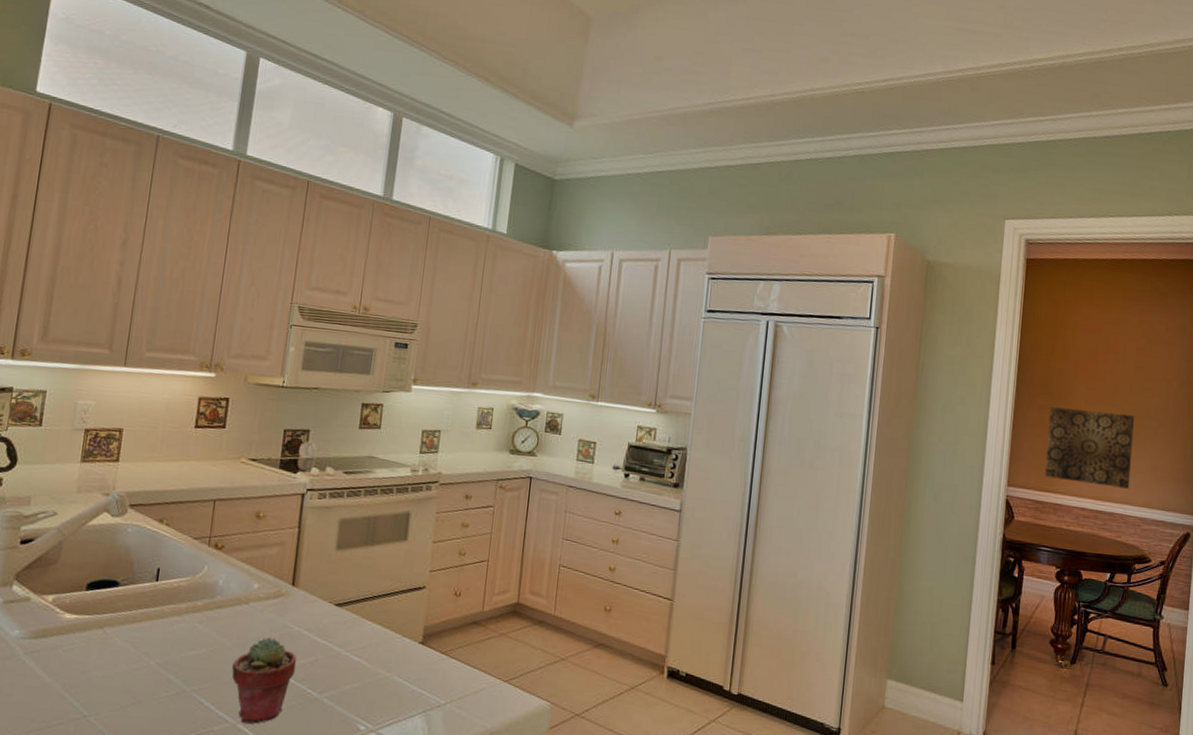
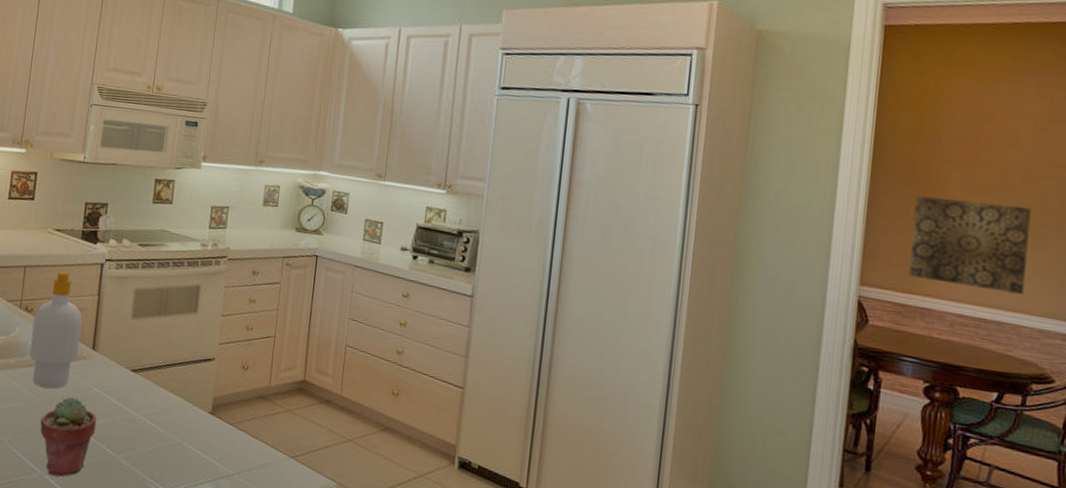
soap bottle: none [219,502,280,630] -> present [29,270,82,389]

